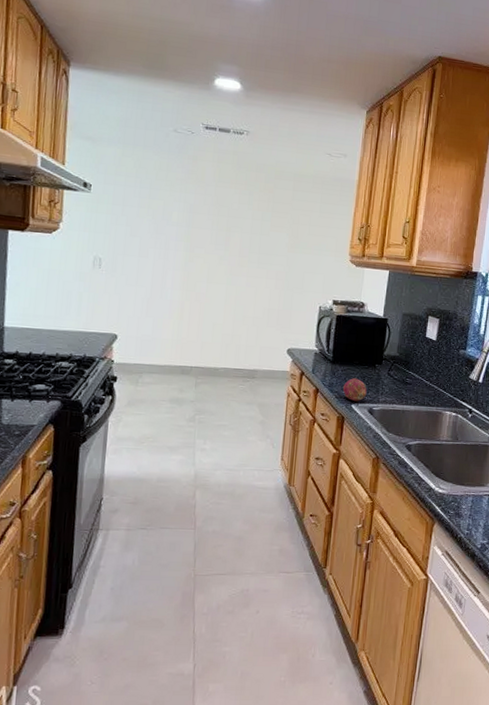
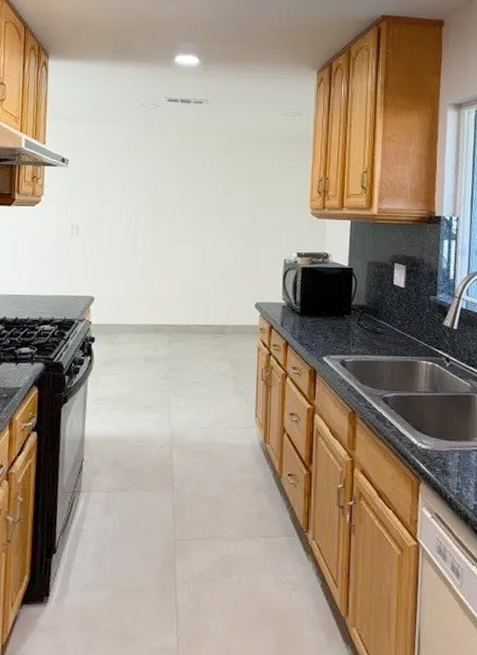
fruit: present [342,377,367,402] -> none [312,329,337,354]

